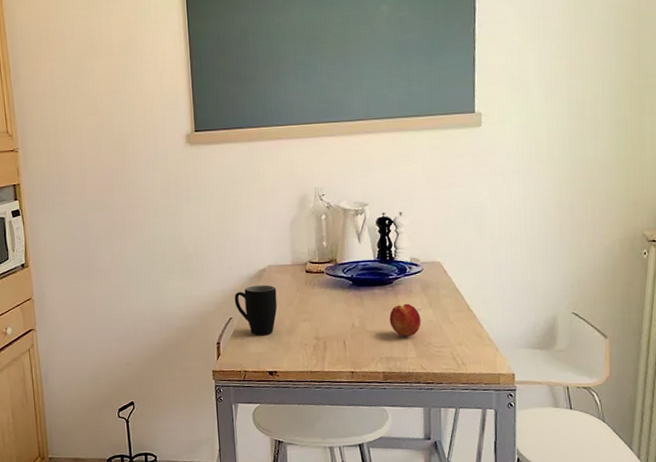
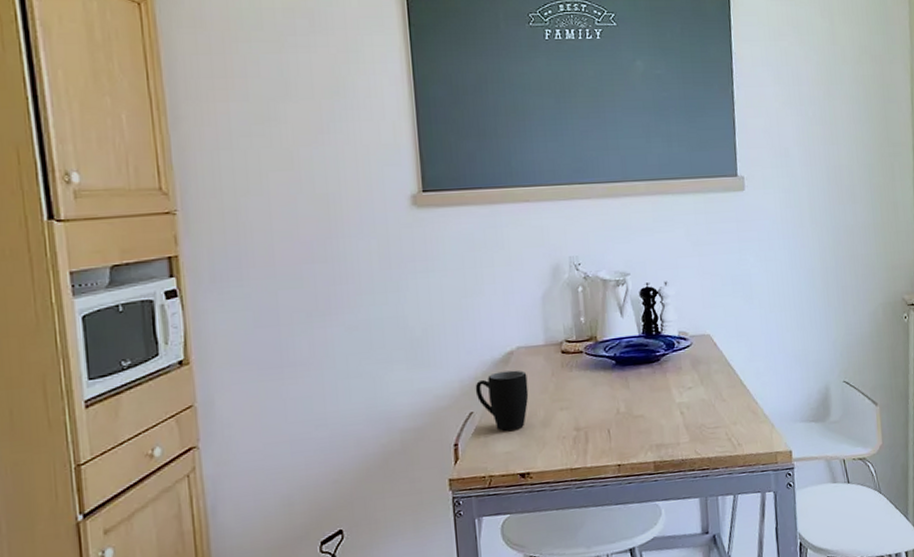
peach: present [389,303,421,337] -> none [658,382,693,420]

